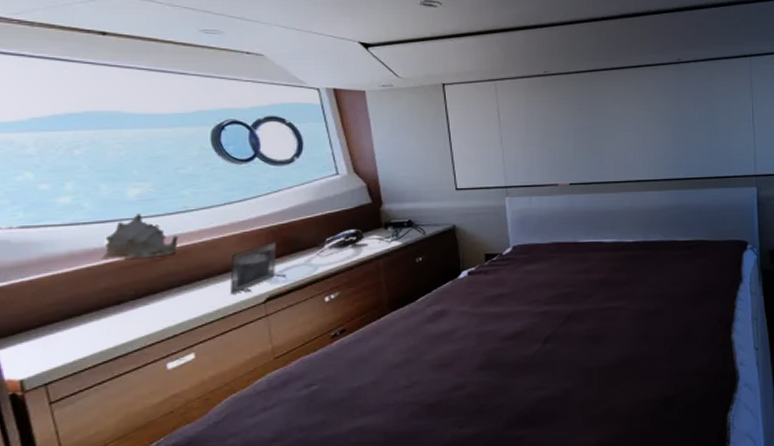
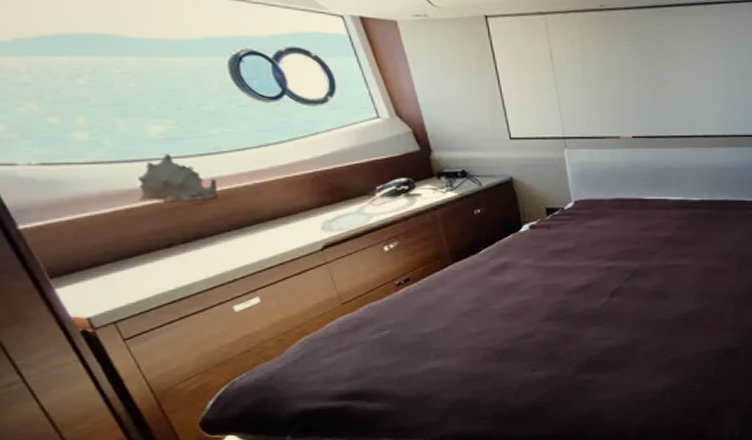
photo frame: present [230,242,286,294] -> none [279,188,339,241]

